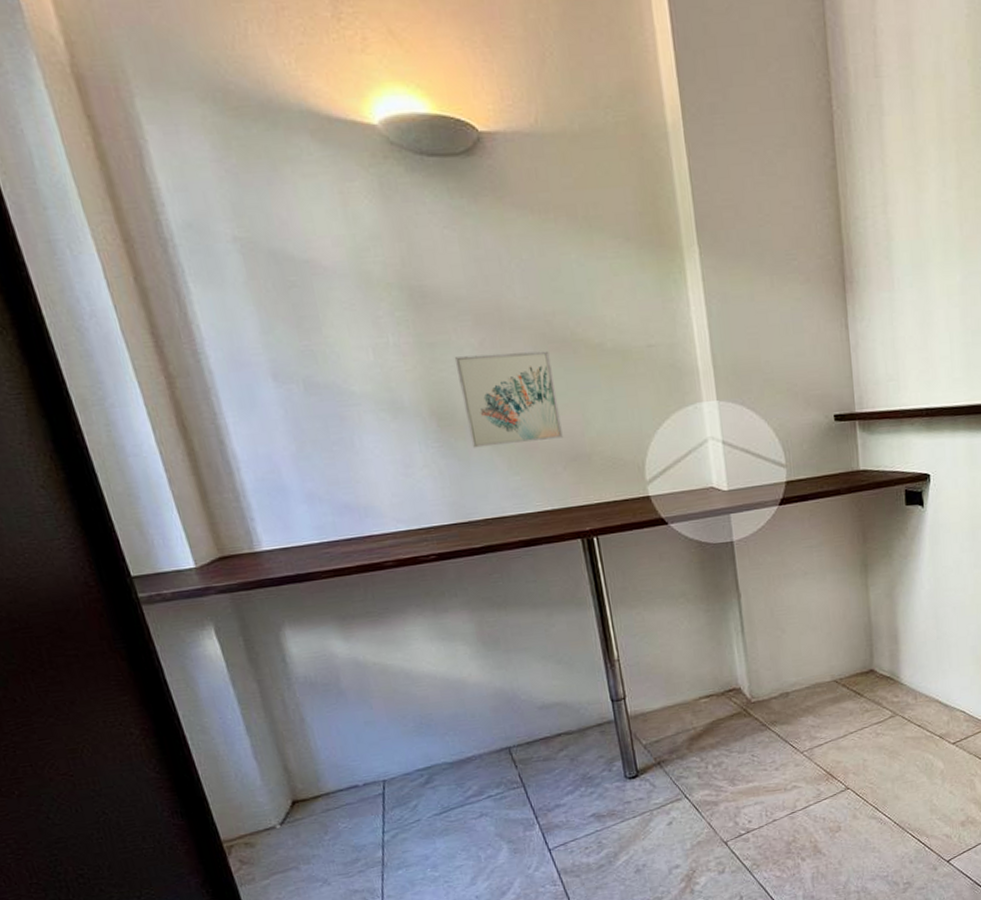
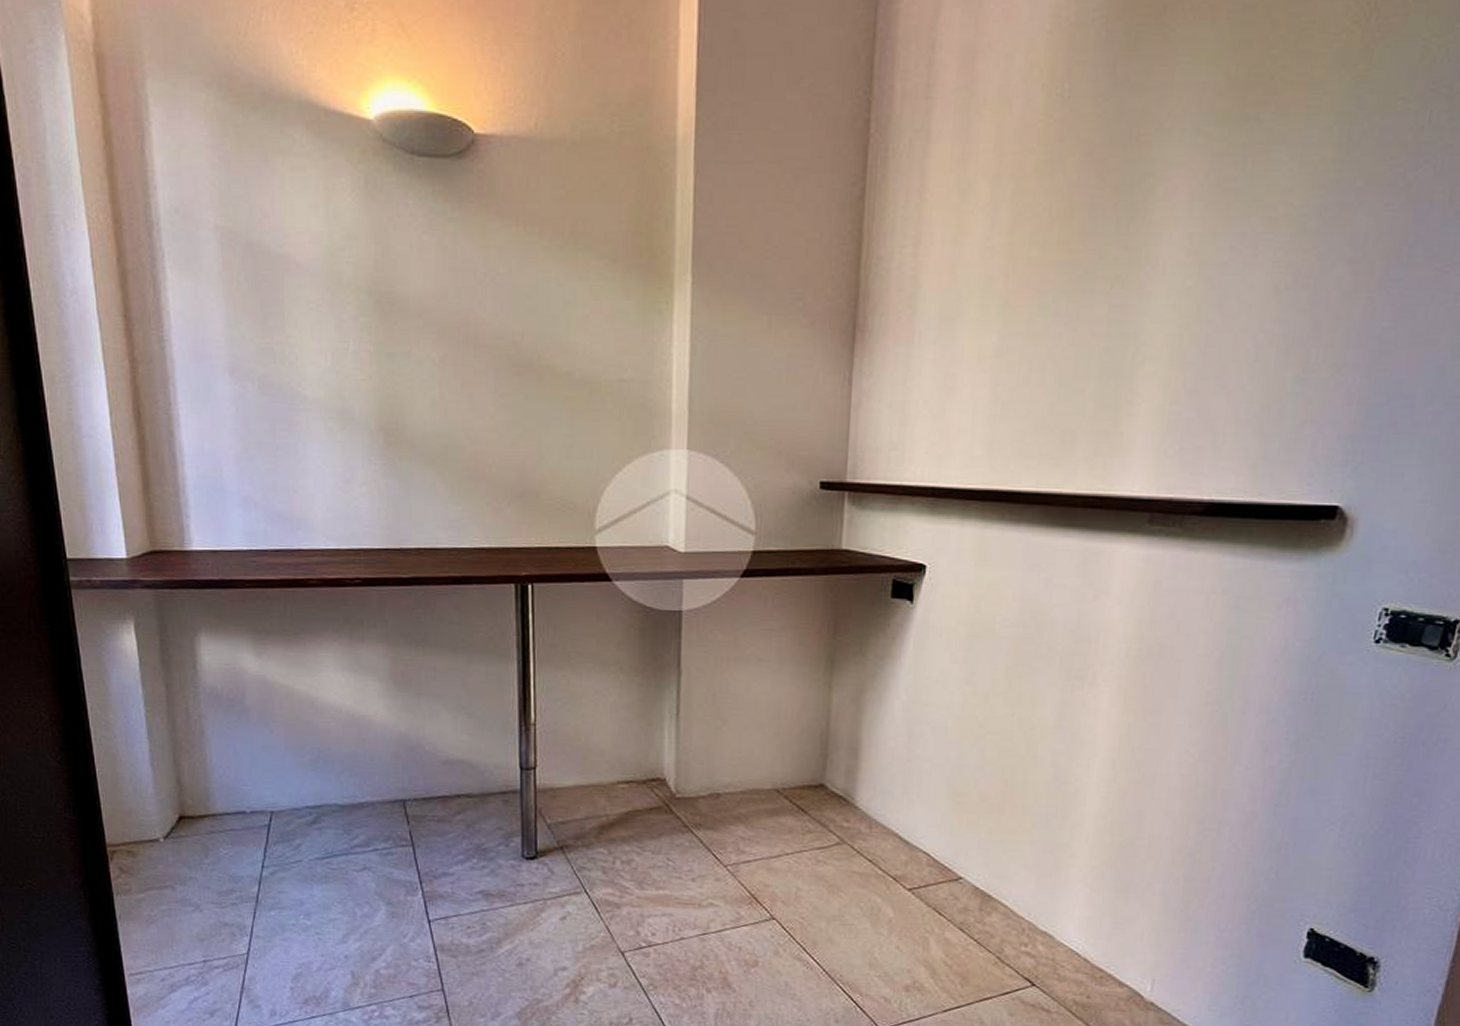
wall art: present [454,351,563,448] -> none [412,371,513,472]

